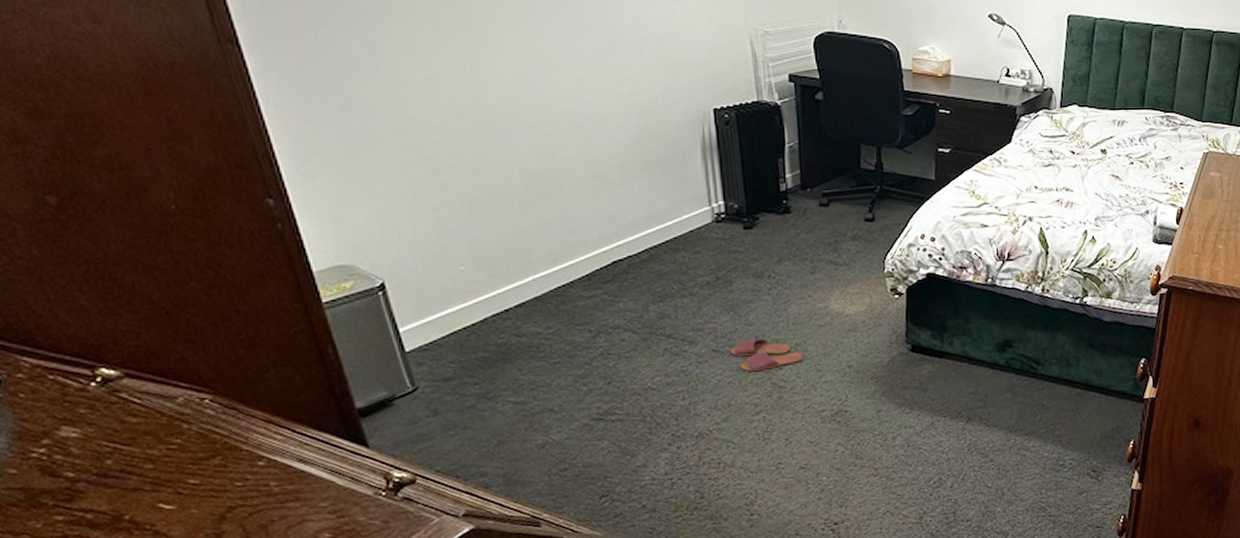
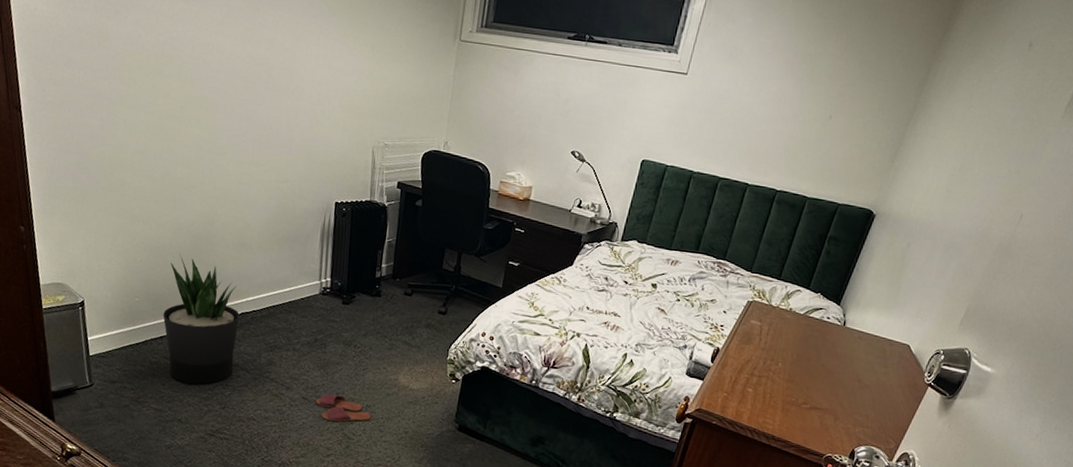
planter: none [503,201,614,362] -> present [163,253,239,385]

